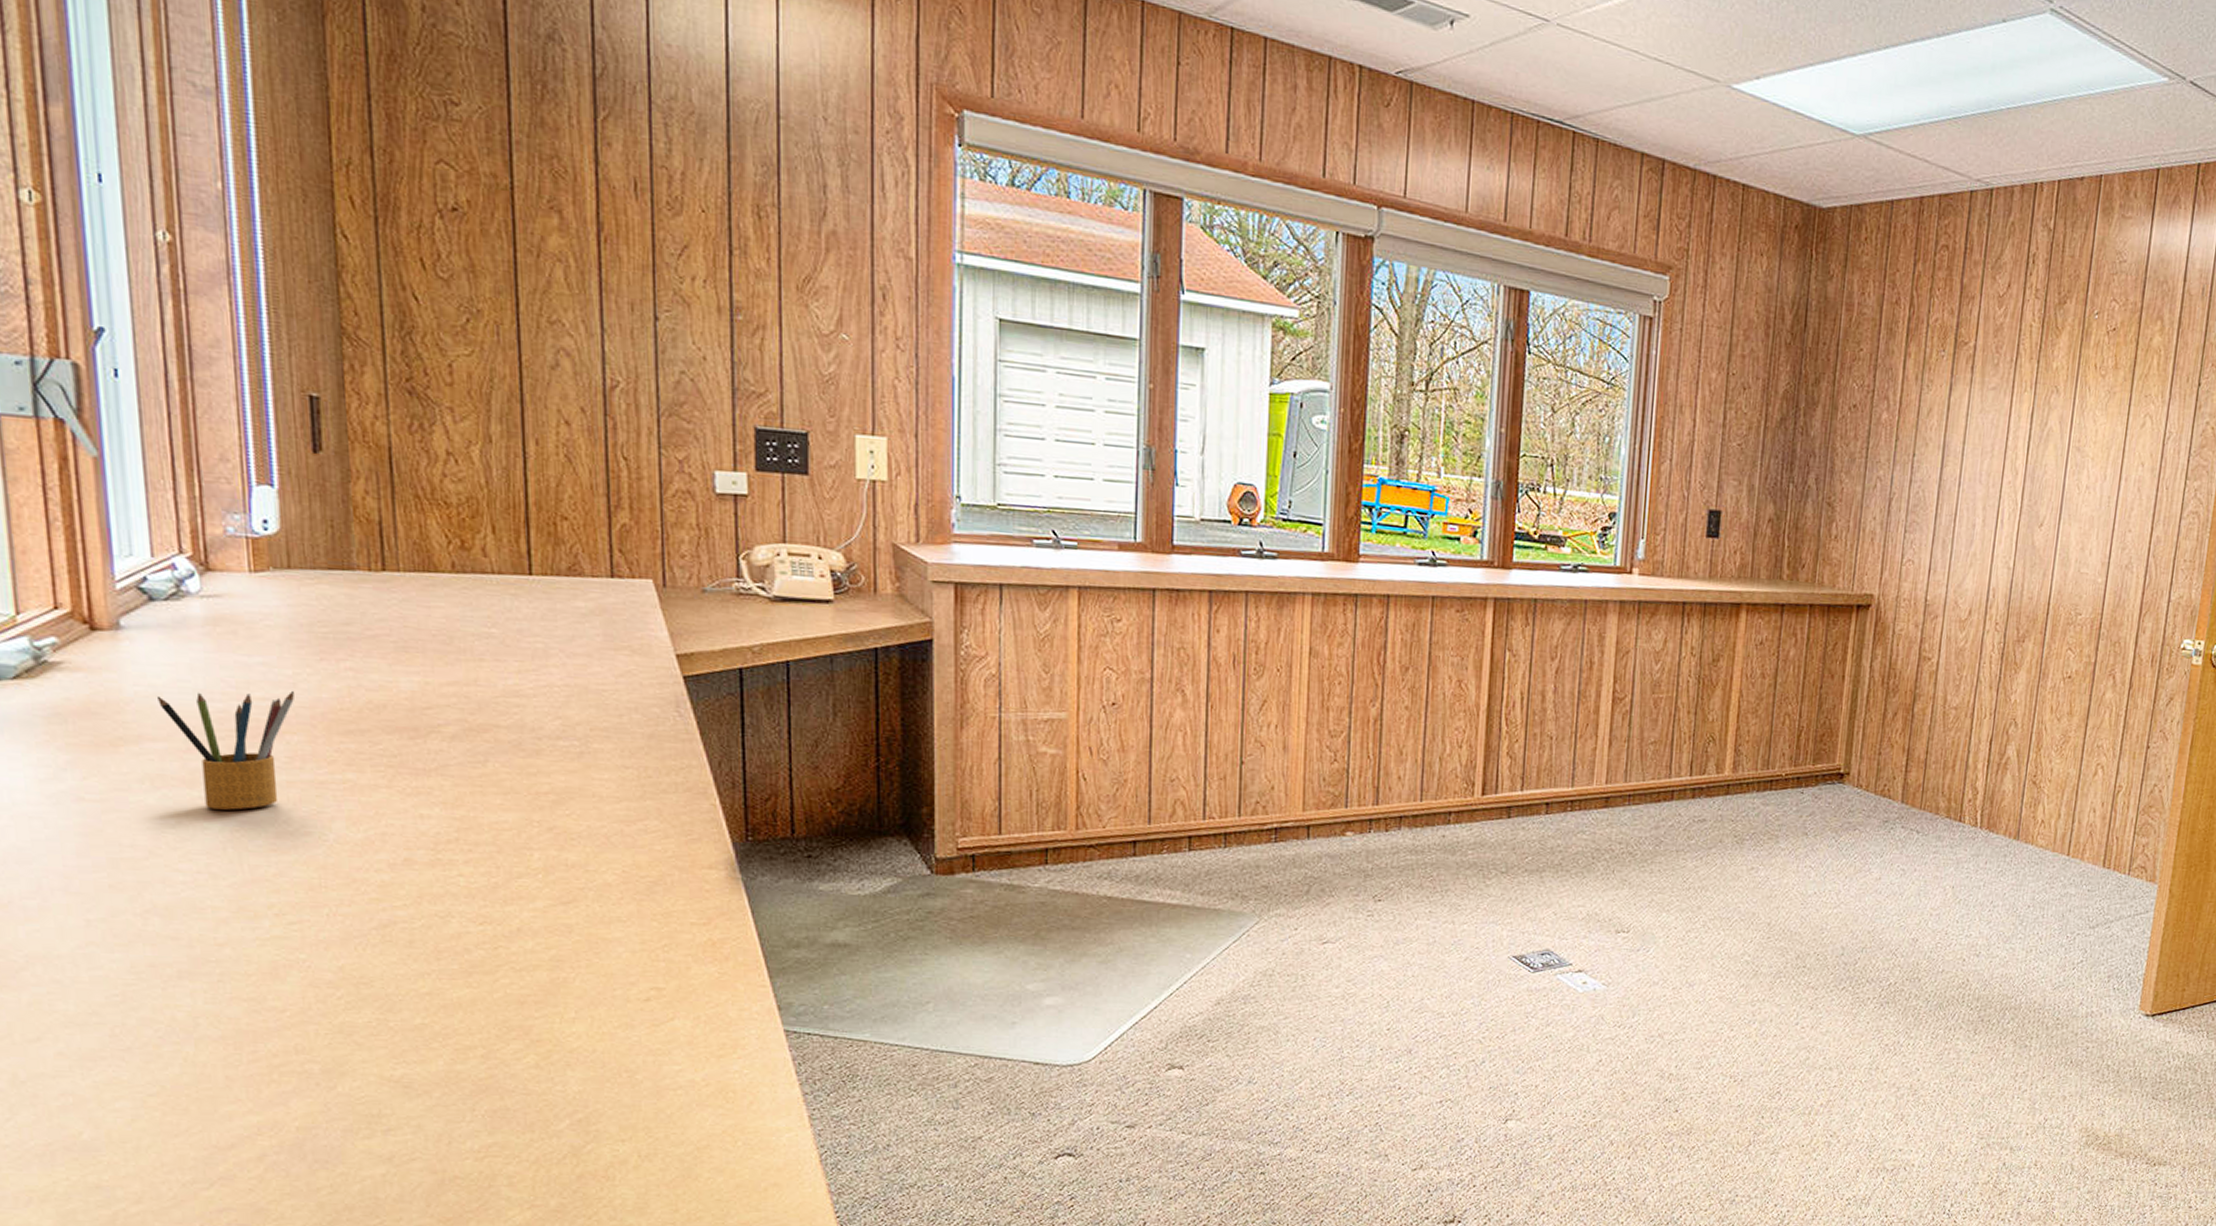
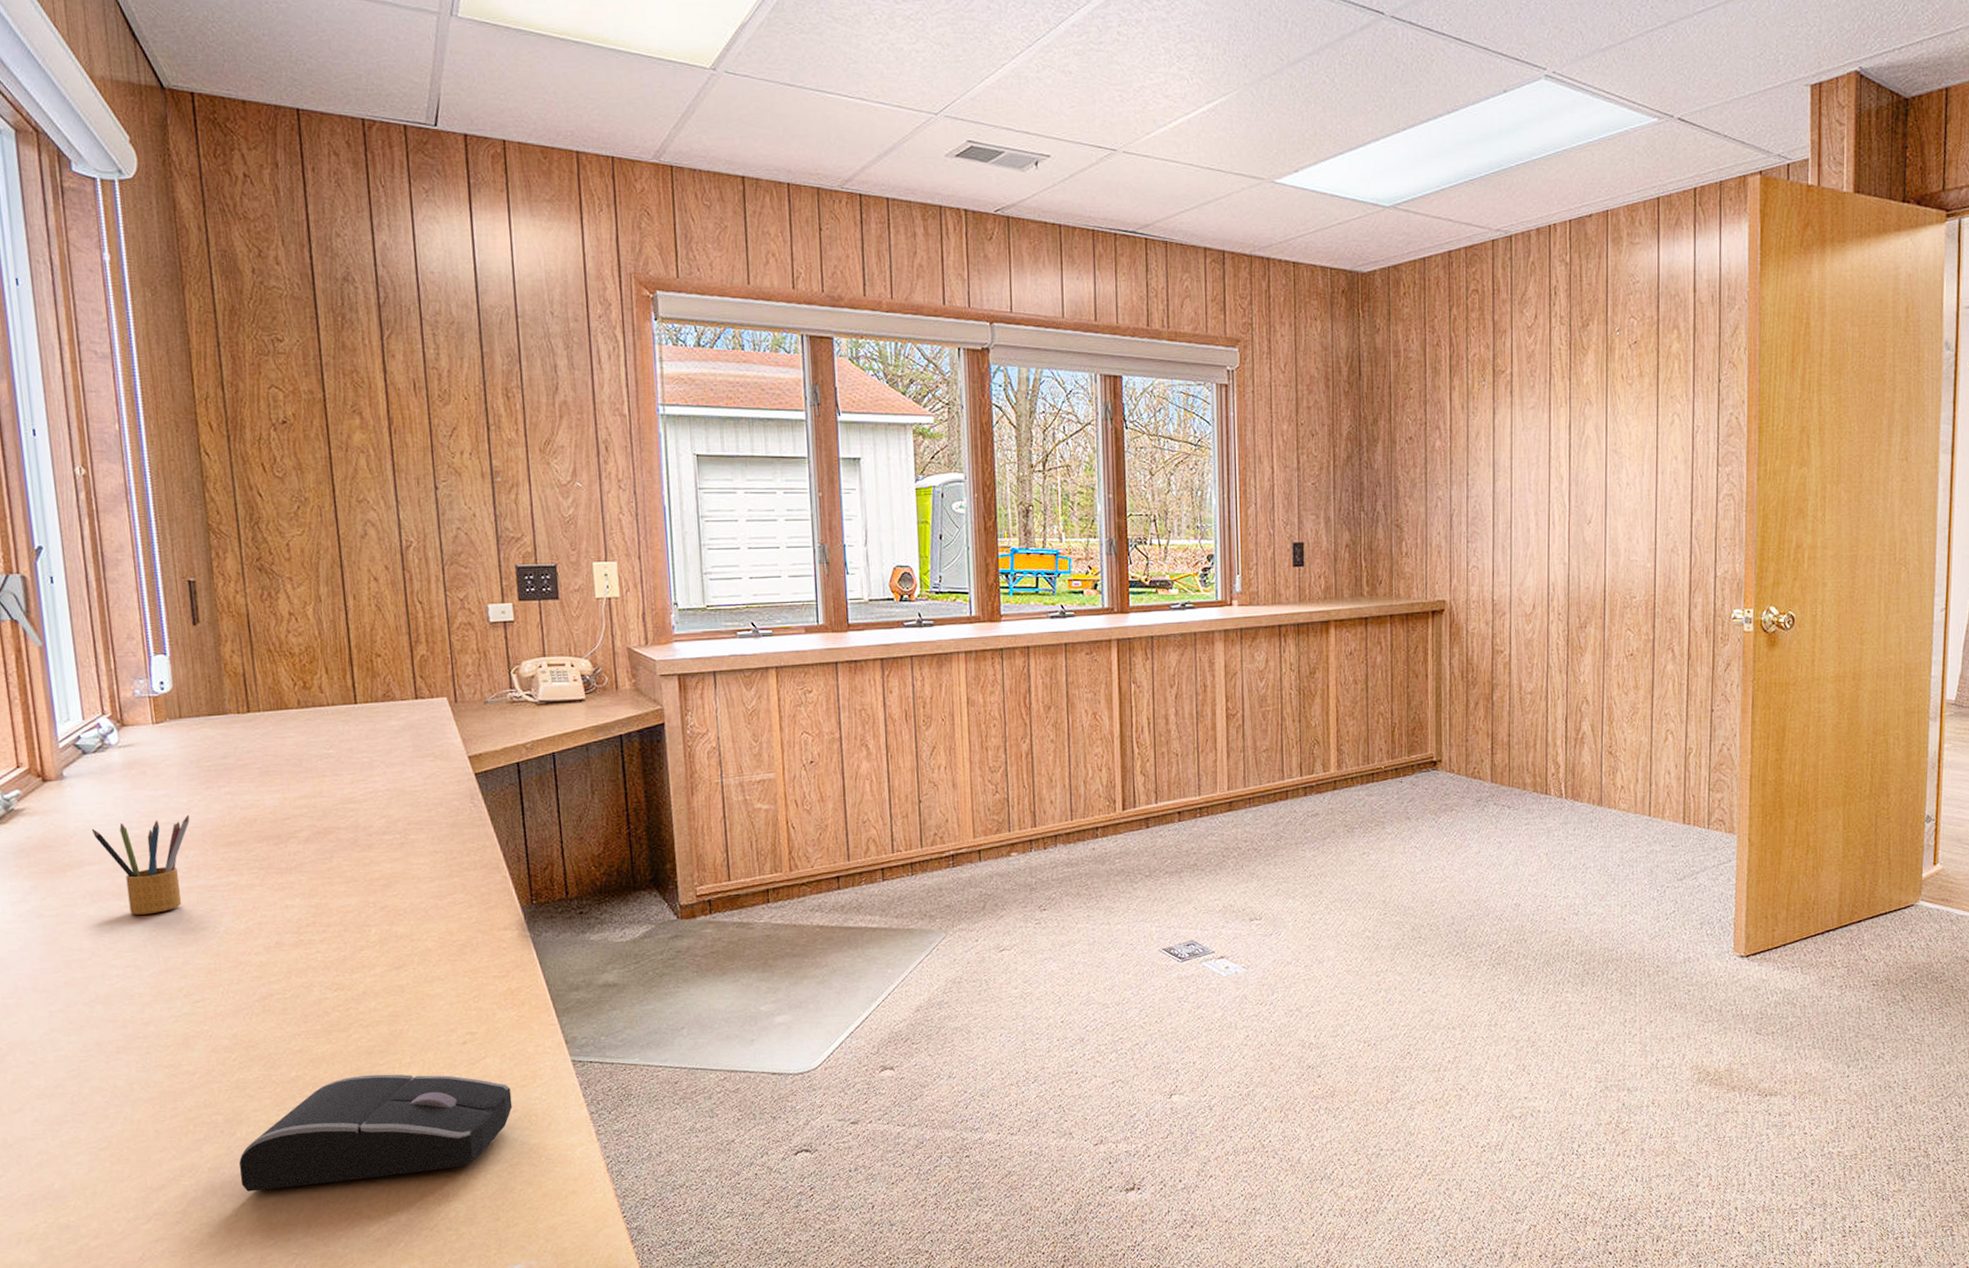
computer mouse: none [338,1028,705,1159] -> present [239,1074,513,1192]

